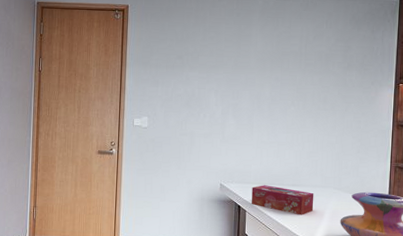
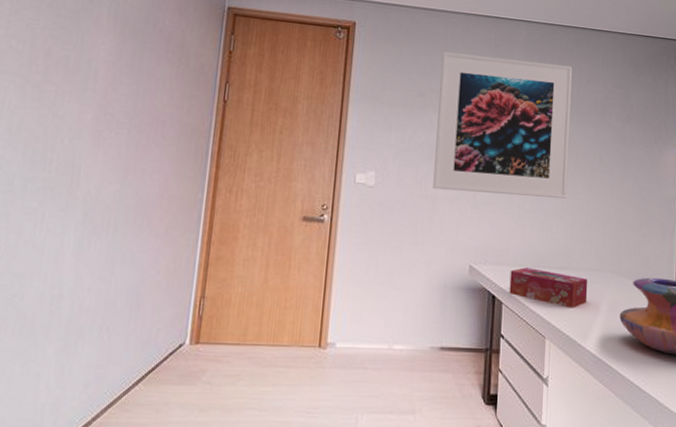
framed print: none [191,22,301,132] -> present [433,51,573,199]

